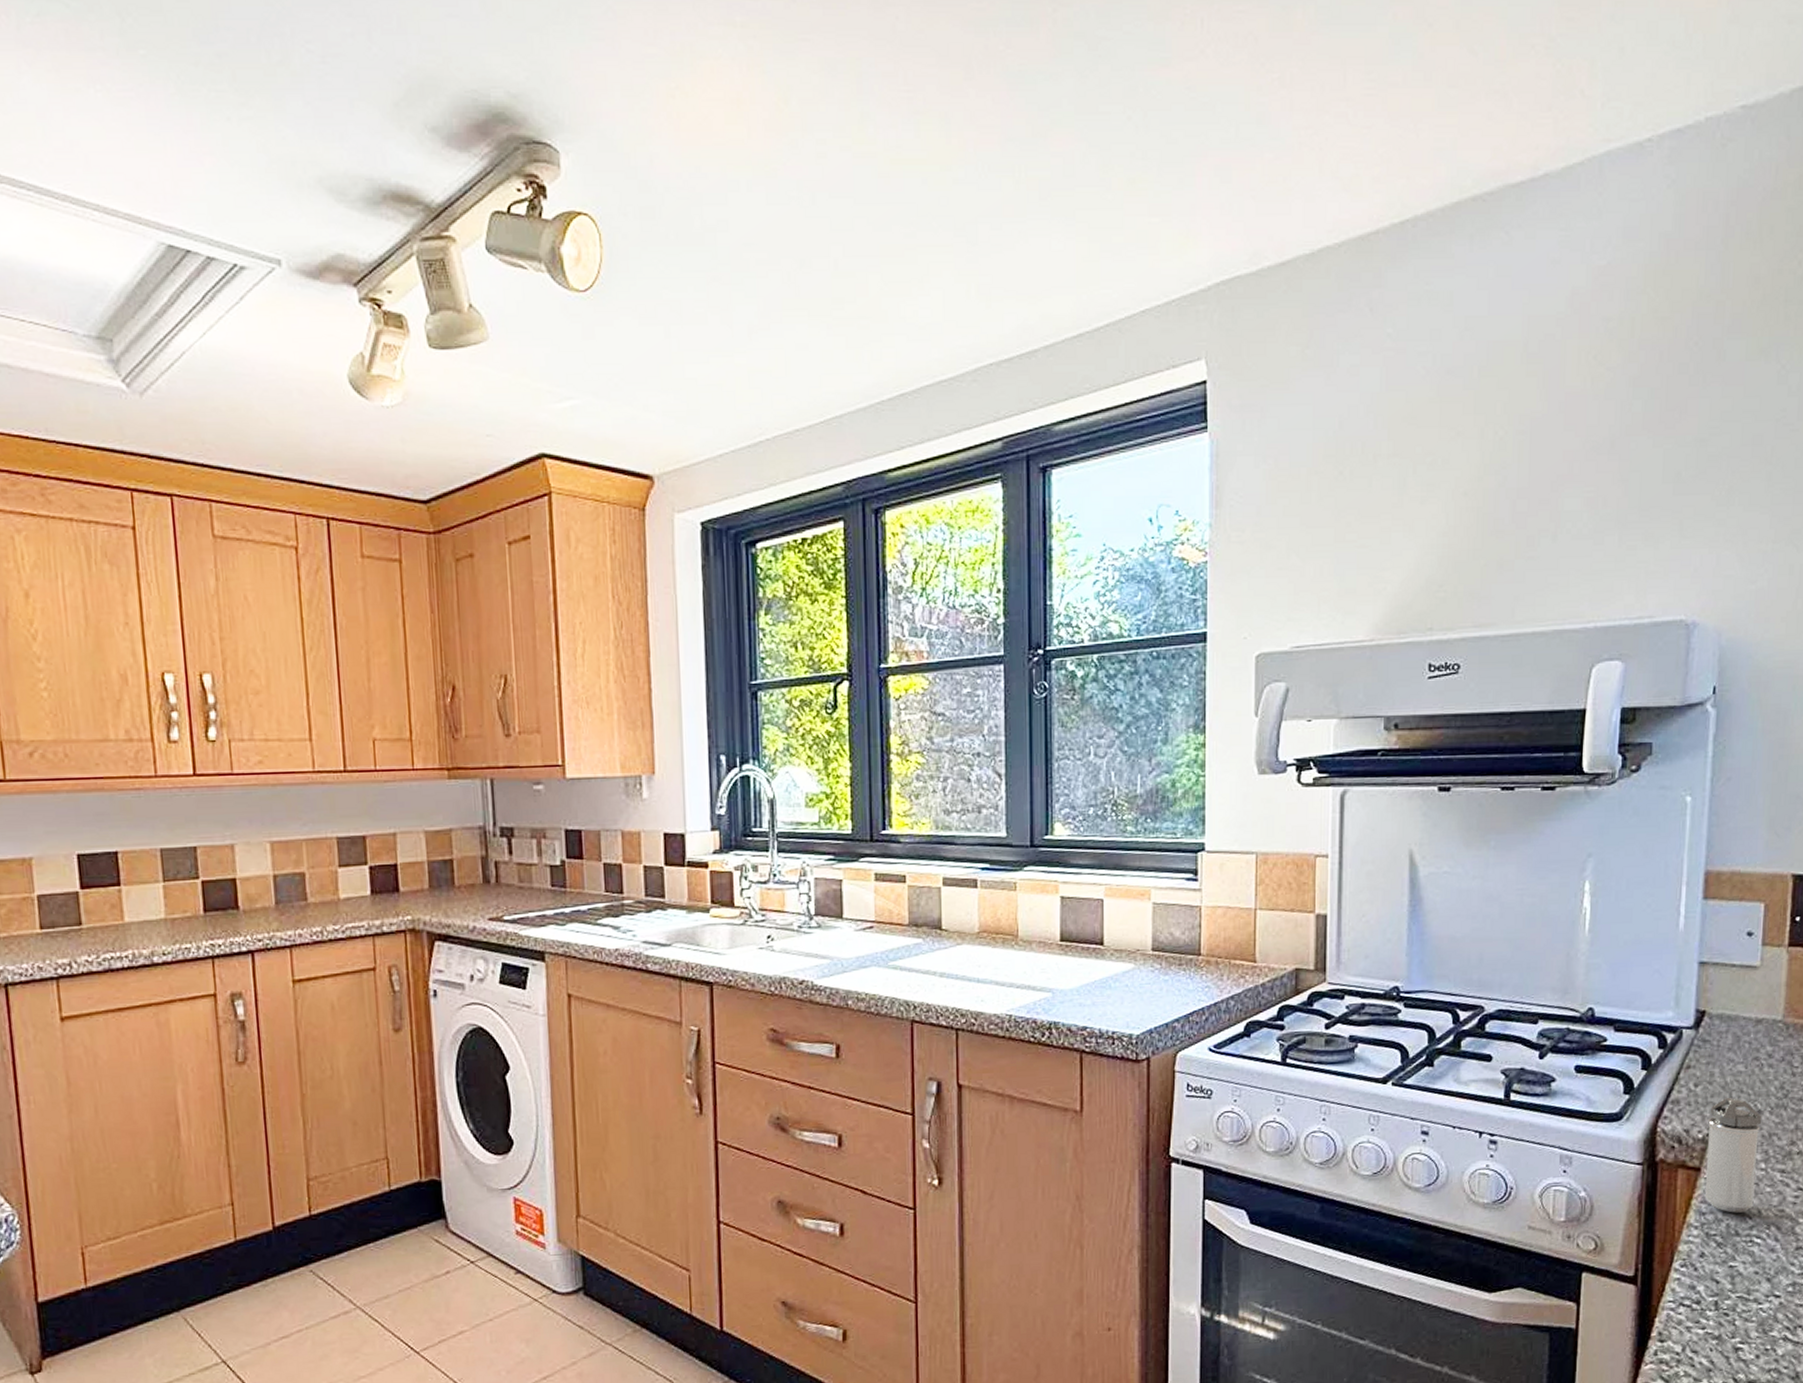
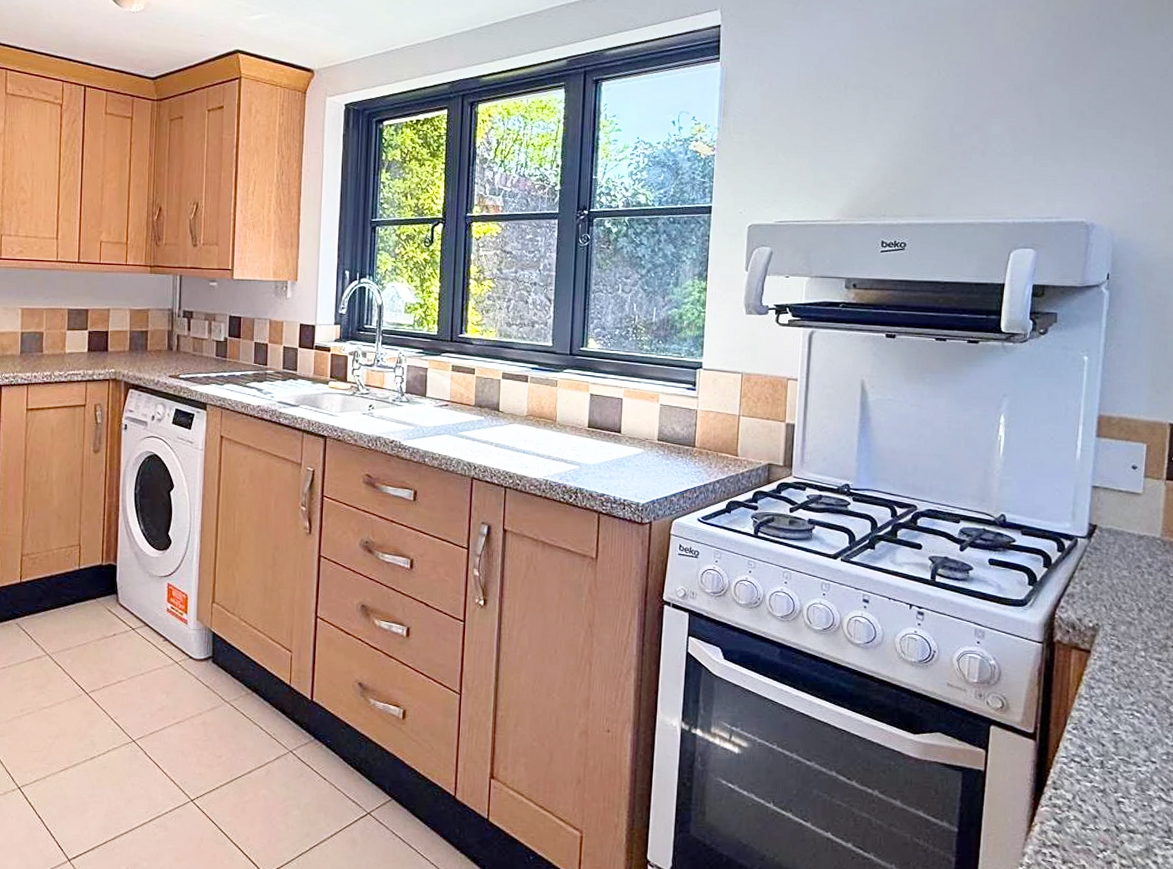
shaker: present [1704,1098,1762,1213] -> none [1093,596,1143,690]

